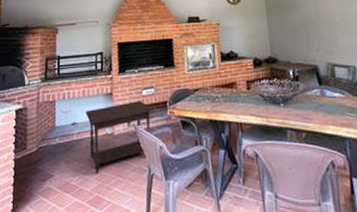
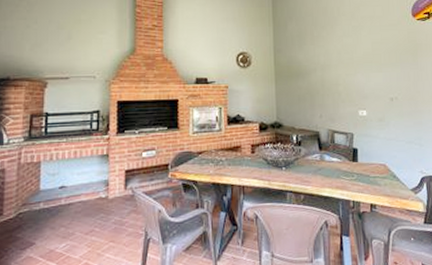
side table: present [86,101,154,174] -> none [77,163,155,240]

